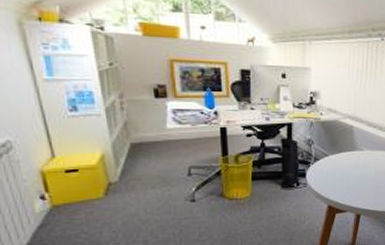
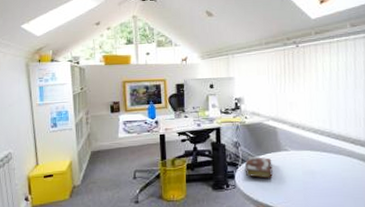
book: none [317,154,346,177] -> present [244,156,273,179]

